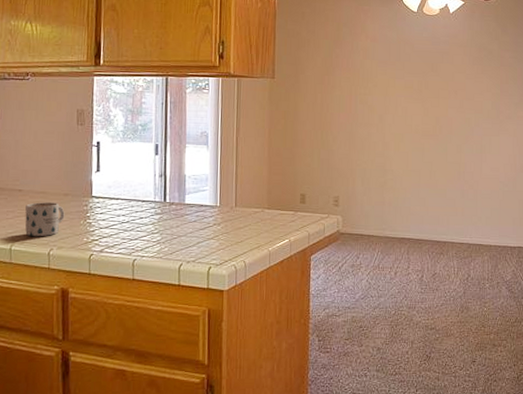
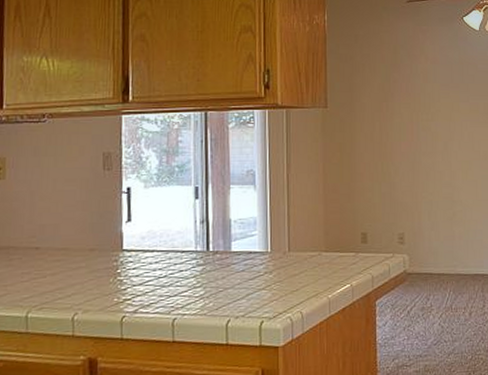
mug: present [25,202,65,237] -> none [43,259,91,301]

